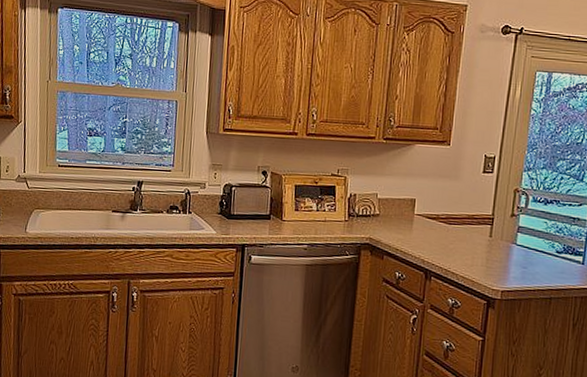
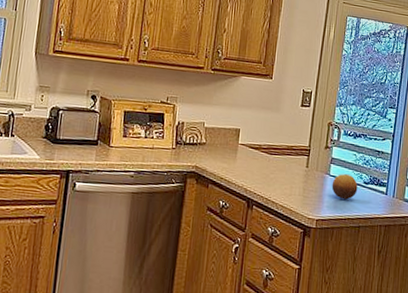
fruit: none [519,243,549,270] -> present [332,174,358,200]

